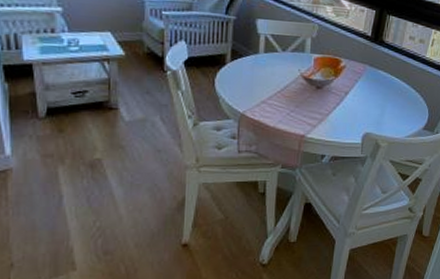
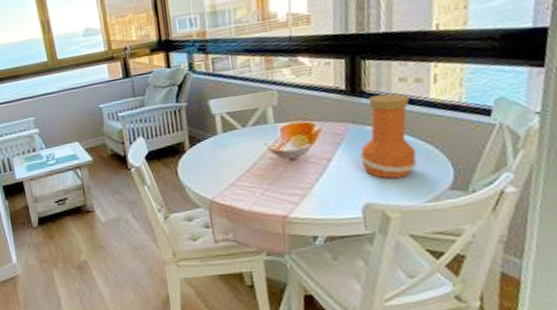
vase: none [369,46,413,116] -> present [359,93,418,179]

